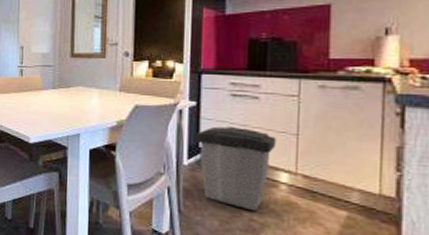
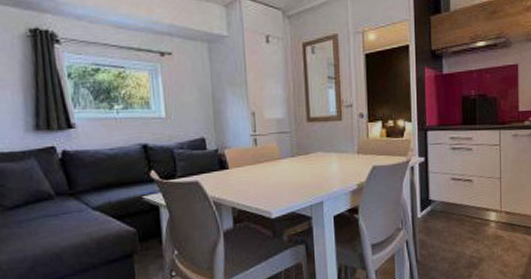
trash can: present [195,126,277,212] -> none [426,177,486,249]

